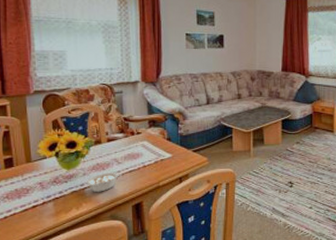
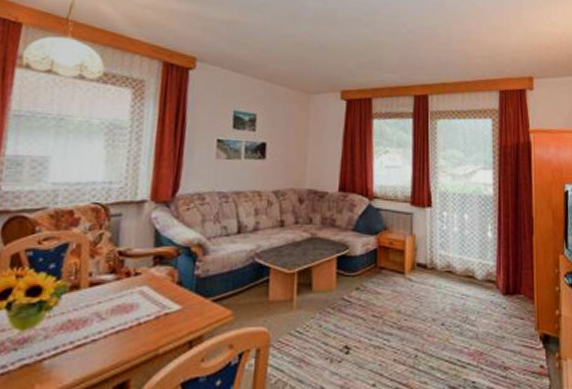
legume: present [86,172,124,192] -> none [46,334,107,365]

